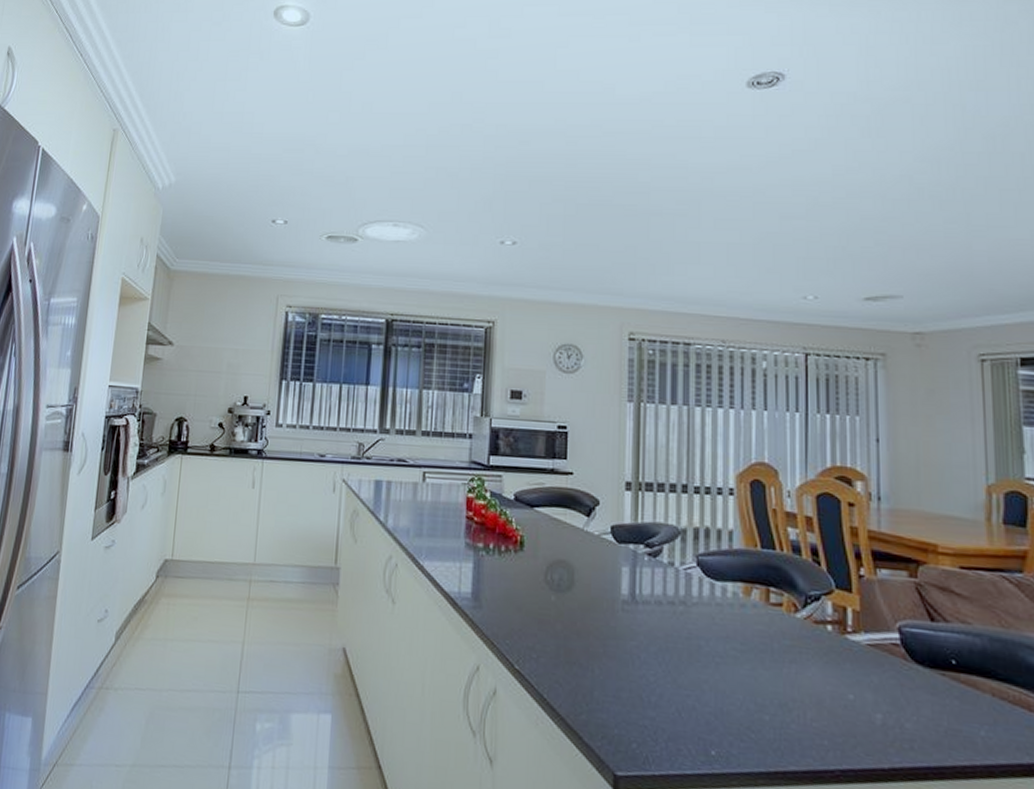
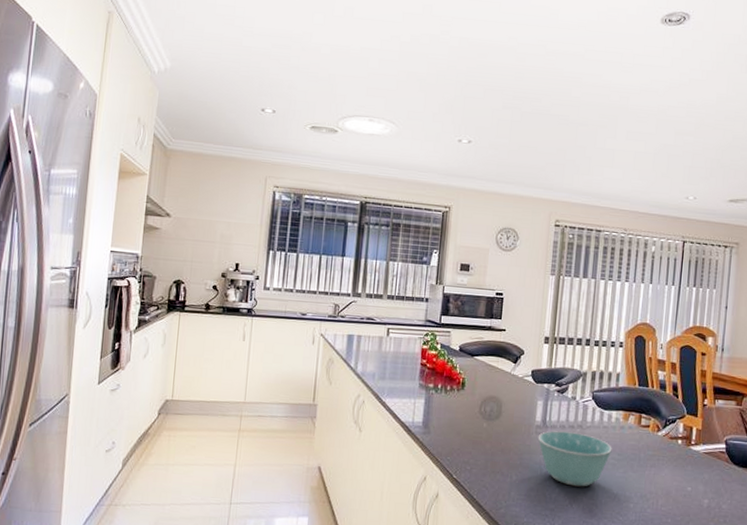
bowl: none [625,608,731,688] -> present [538,431,612,487]

